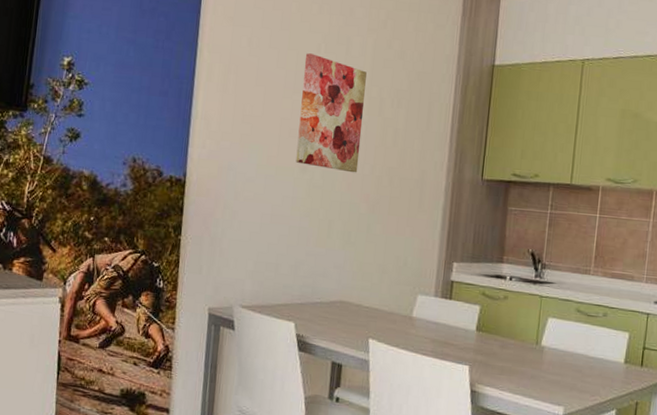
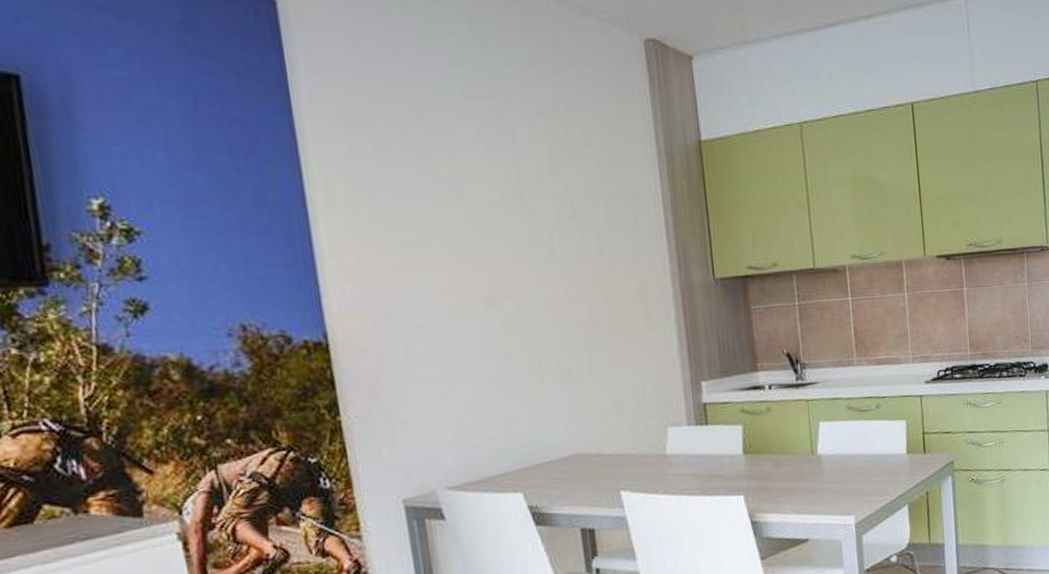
wall art: present [295,53,367,173] -> none [458,152,561,297]

